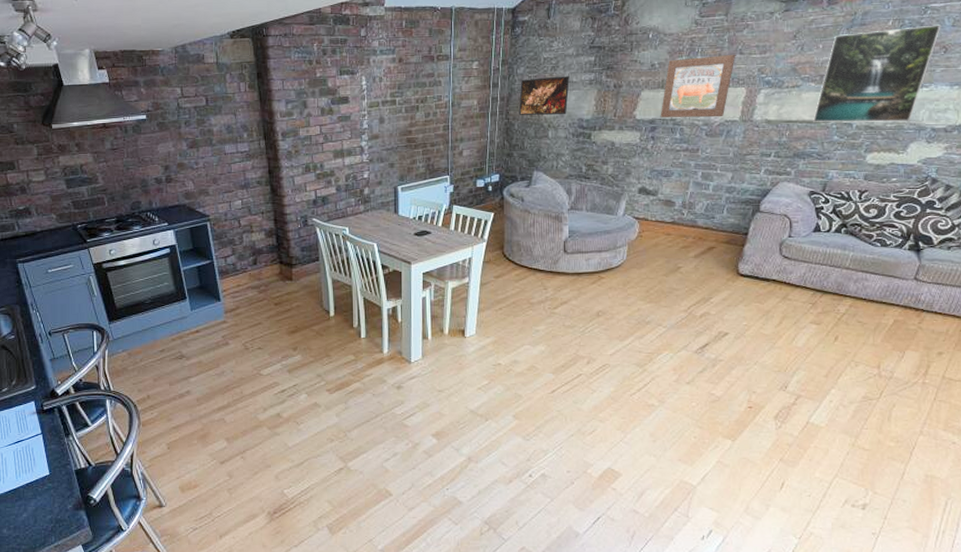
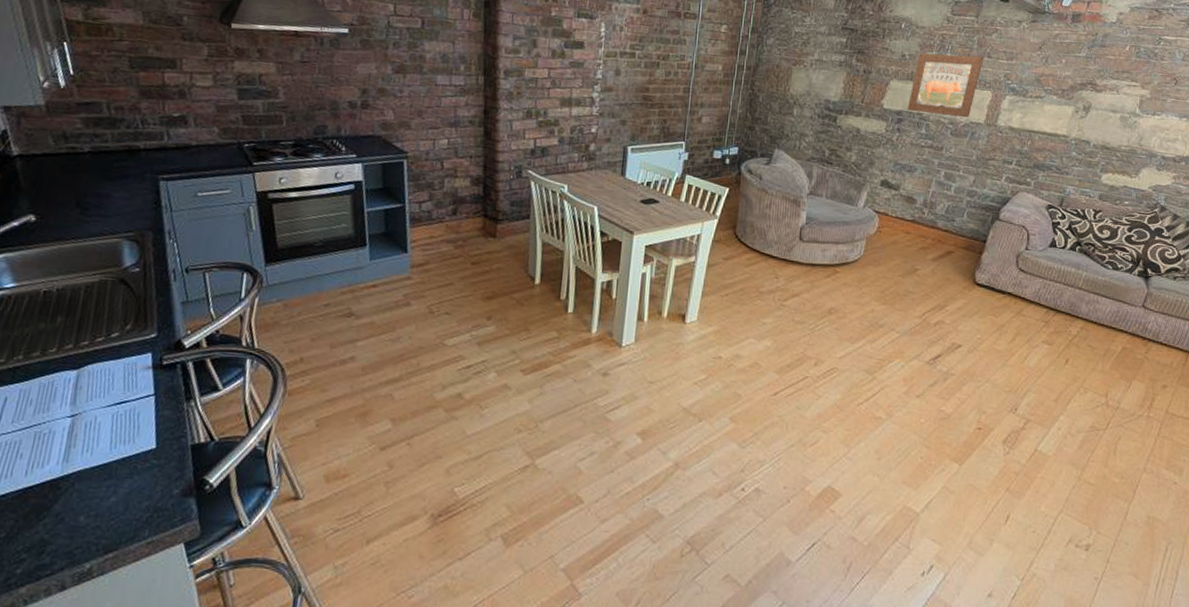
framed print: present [519,76,570,115] -> none [765,51,820,93]
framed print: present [813,24,941,123] -> none [1054,52,1173,147]

